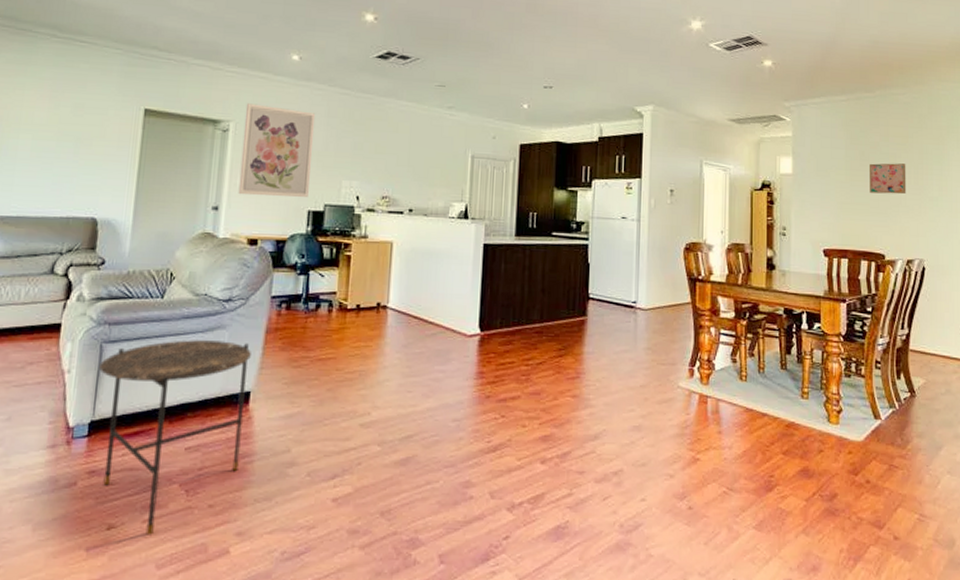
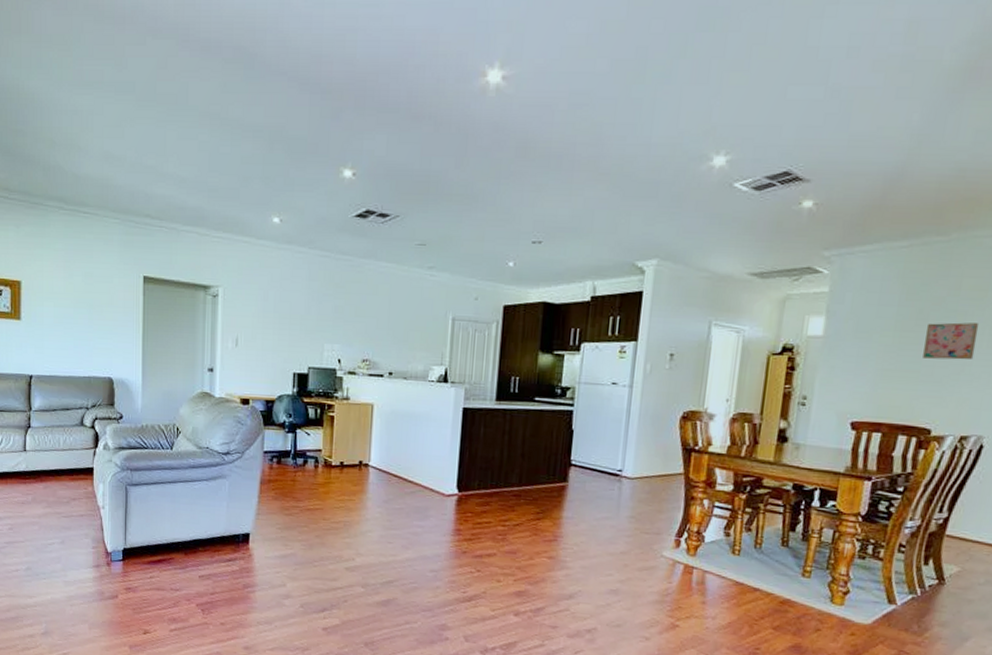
side table: present [99,340,251,535] -> none [126,486,249,642]
wall art: present [238,103,316,198] -> none [230,268,298,360]

